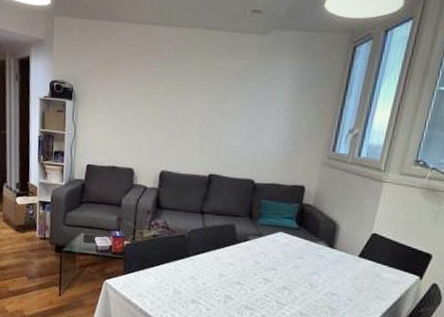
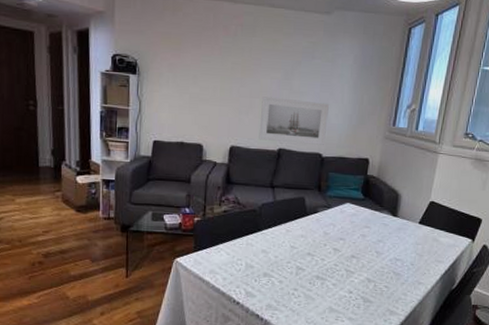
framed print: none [189,121,263,171] -> present [259,96,329,145]

